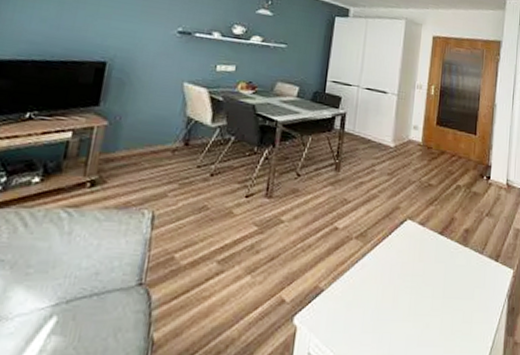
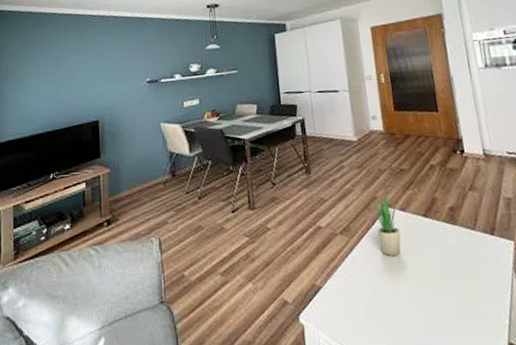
potted plant: none [392,203,418,268] -> present [370,191,401,256]

